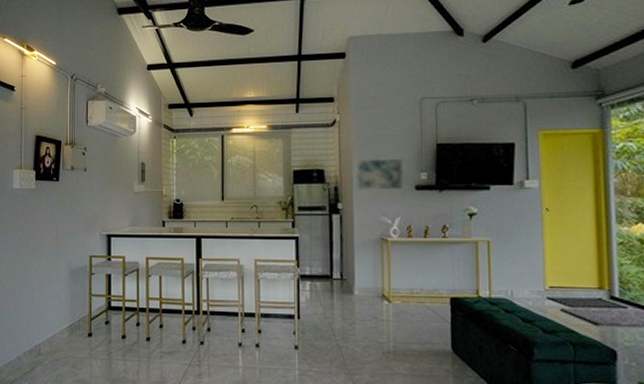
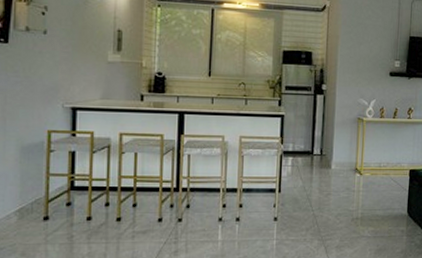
wall art: present [356,158,403,191] -> none [340,44,381,74]

